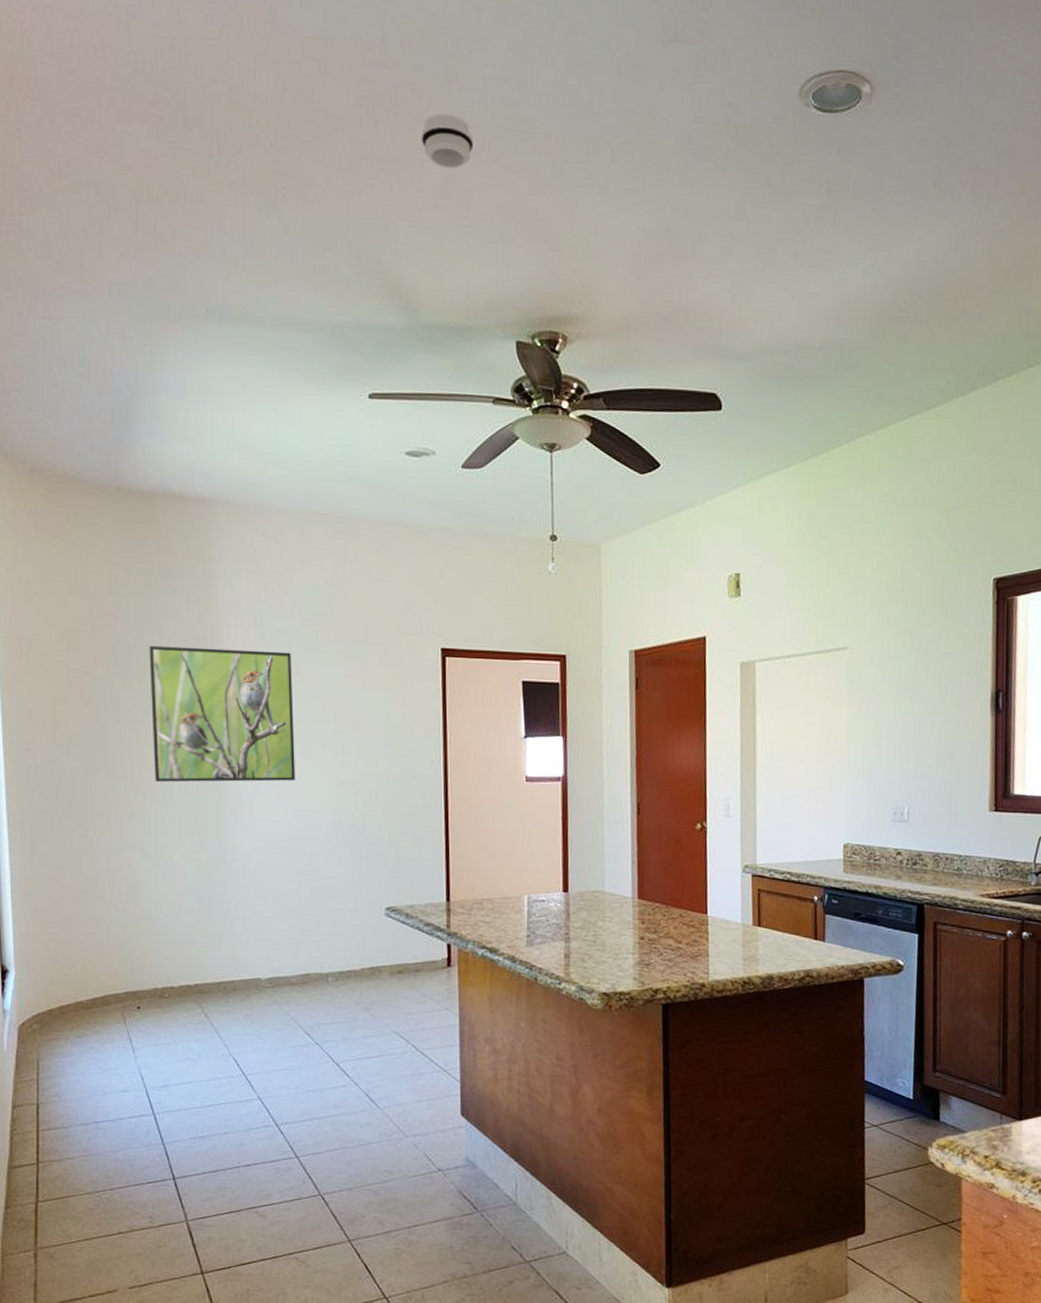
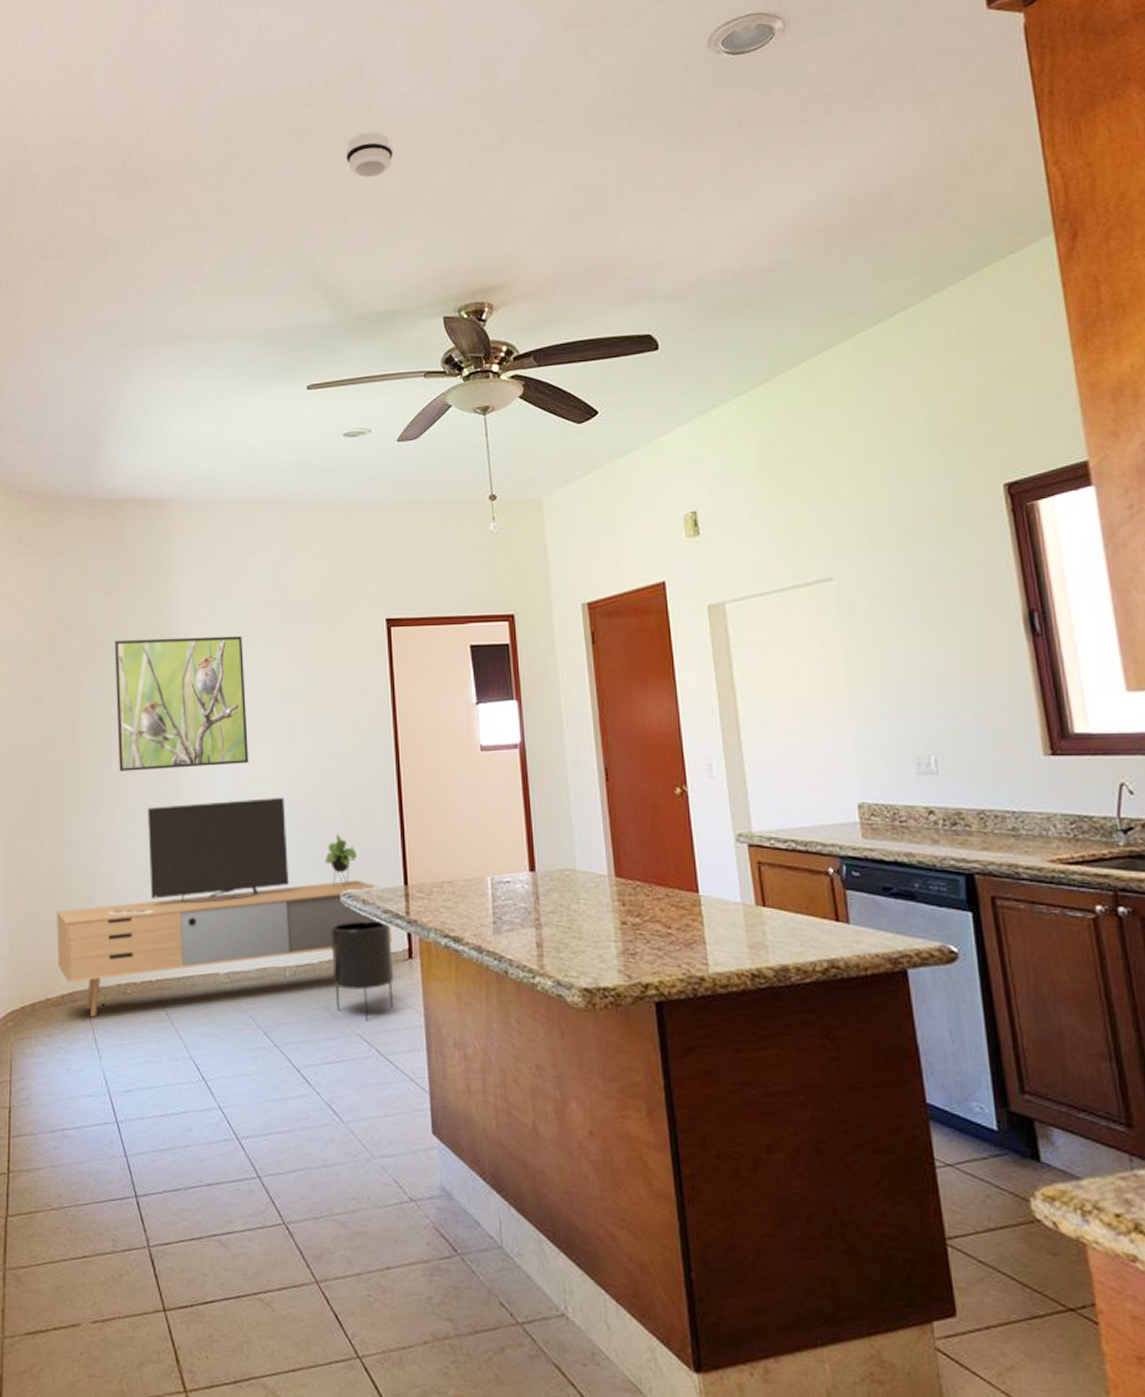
media console: none [86,815,433,1018] -> present [57,797,392,1016]
planter: none [373,932,433,1021] -> present [330,921,395,1021]

